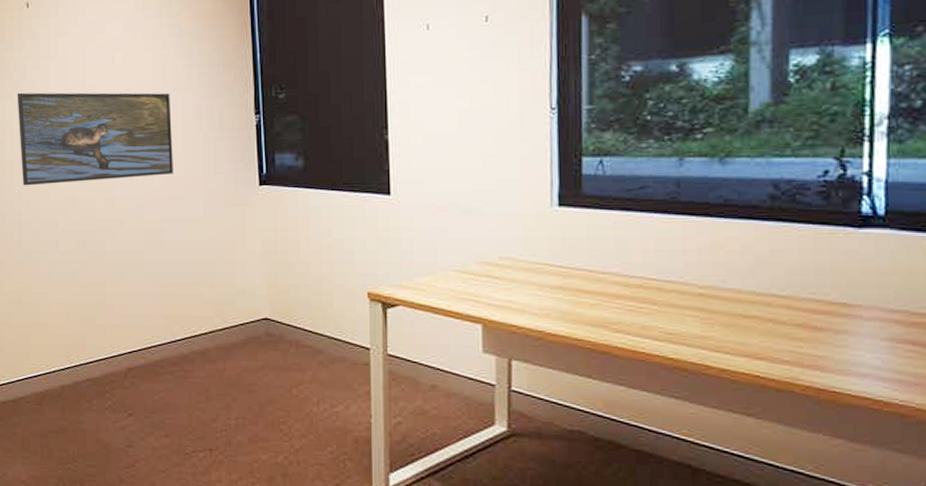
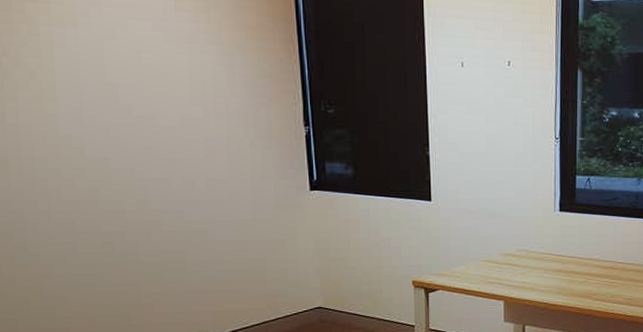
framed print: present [17,92,173,186] -> none [8,82,217,185]

